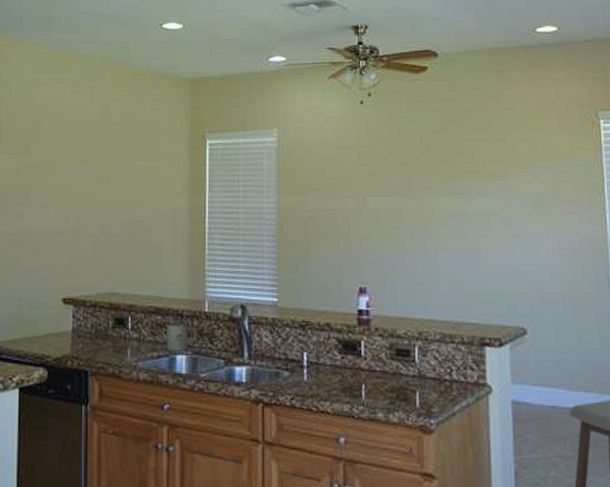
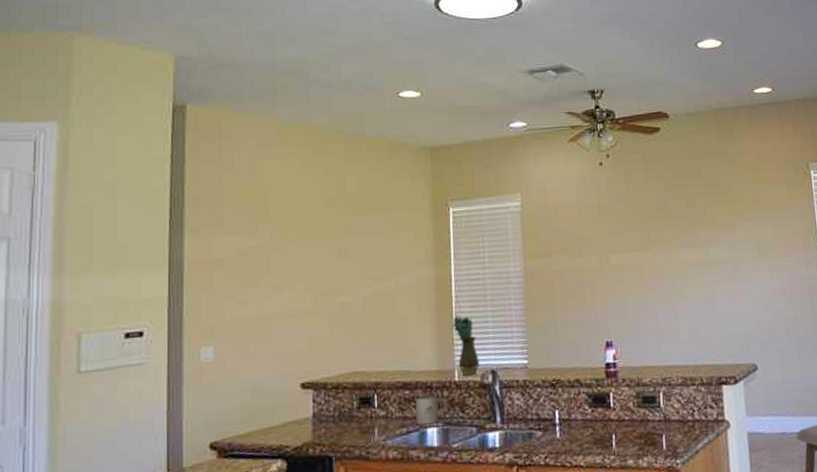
vase: none [205,246,230,307] -> present [453,314,480,376]

